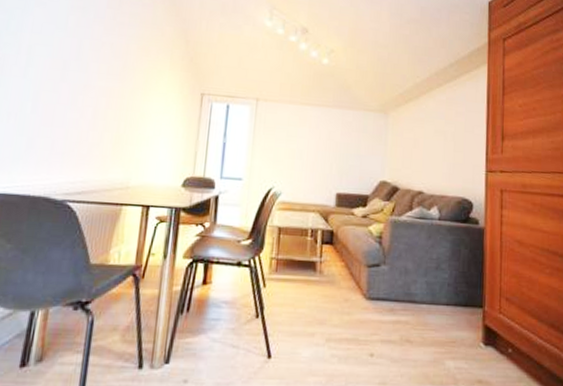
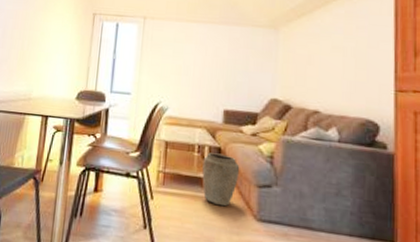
vase: none [315,236,351,288] -> present [202,152,240,207]

